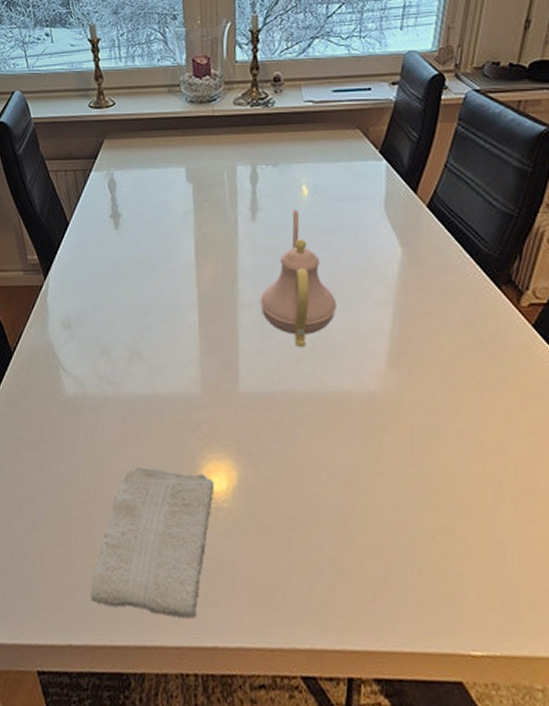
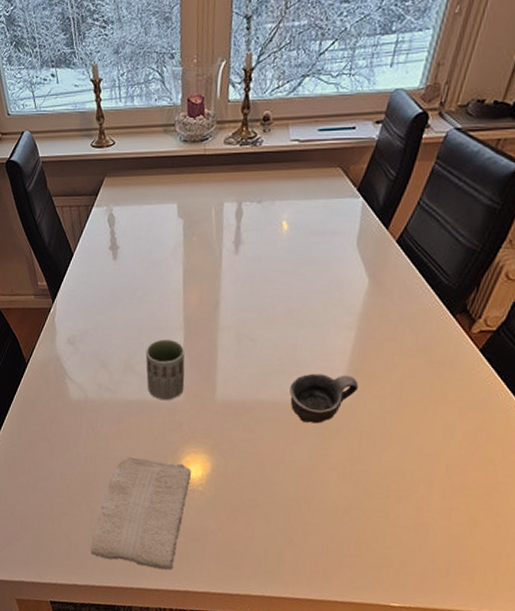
cup: none [154,319,202,395] -> present [145,338,185,401]
teapot: present [260,209,337,348] -> none [238,243,306,365]
cup: none [325,357,402,418] -> present [289,373,358,424]

